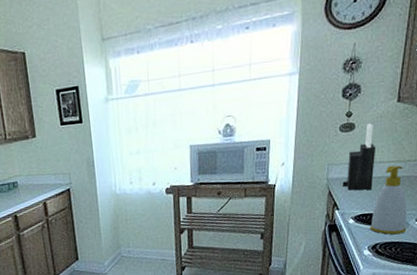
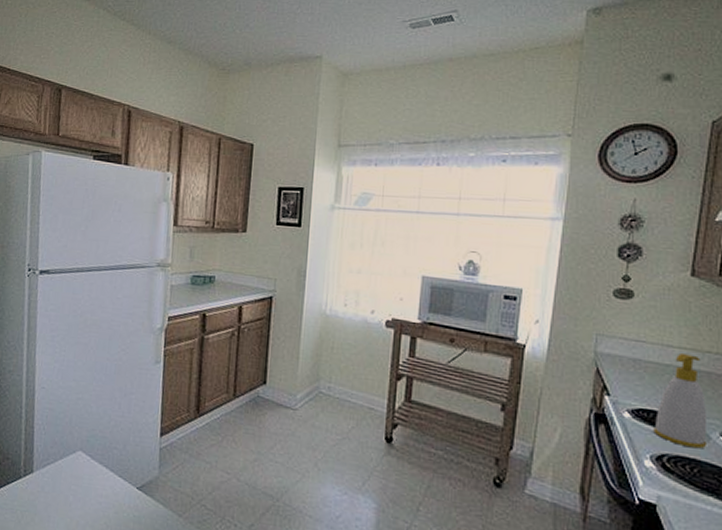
knife block: present [342,123,376,191] -> none [615,294,663,380]

